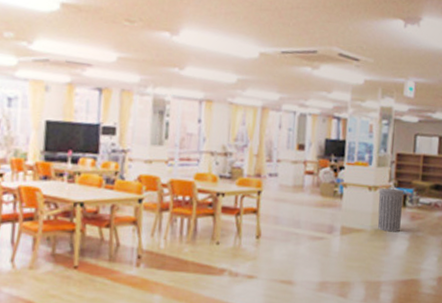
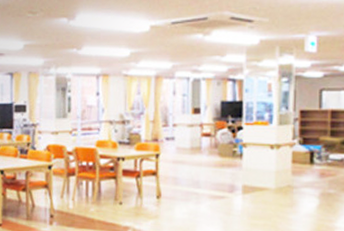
trash can: present [377,187,405,232] -> none [282,144,311,190]

